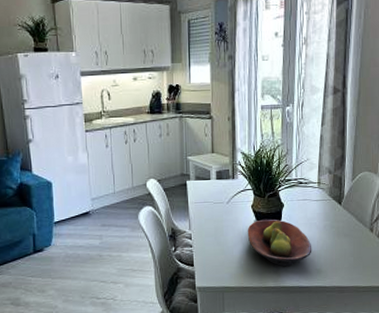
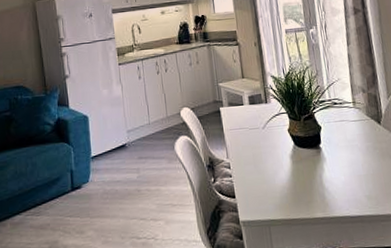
fruit bowl: present [247,219,312,267] -> none [286,143,358,195]

